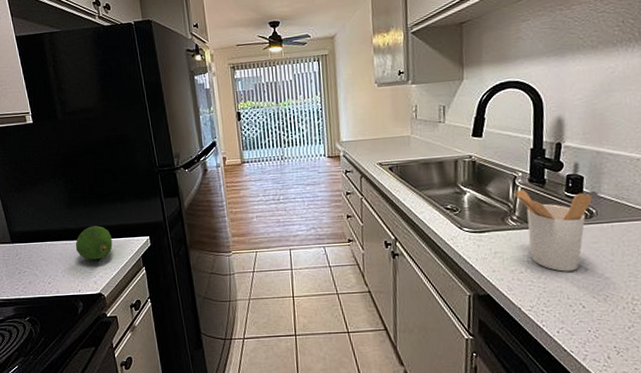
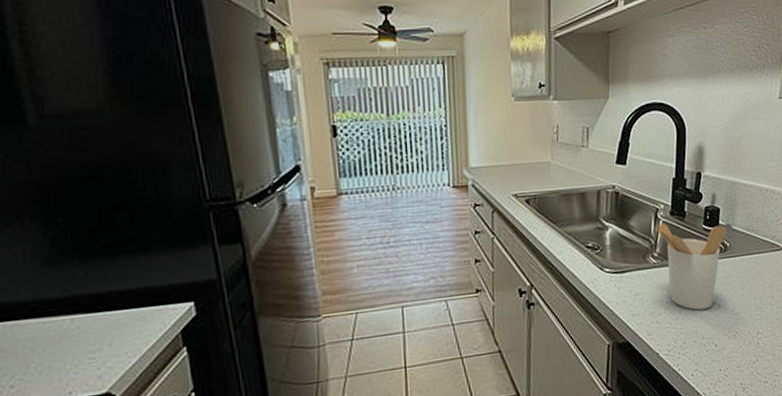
fruit: present [75,225,113,260] -> none [62,291,131,345]

